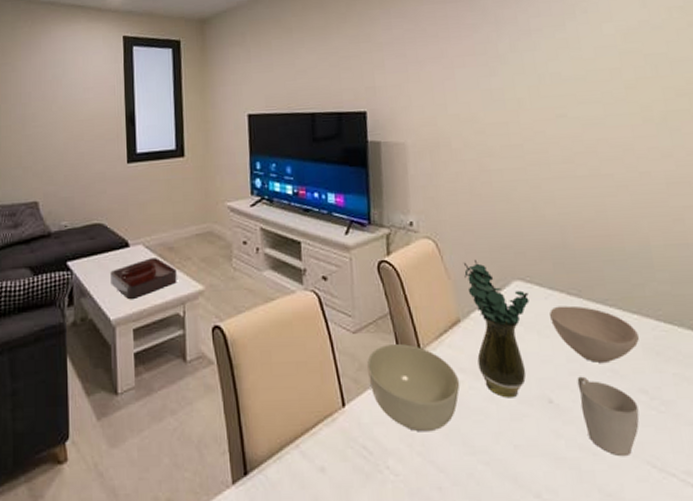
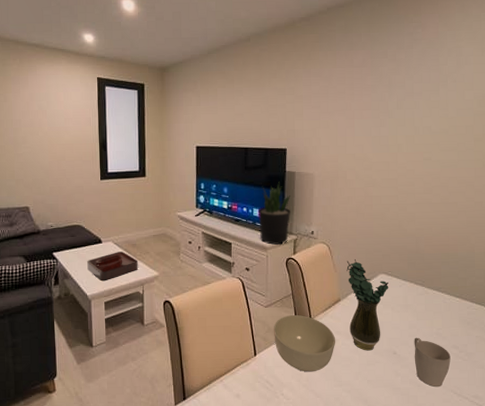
planter: none [334,155,379,242] -> present [258,181,291,245]
bowl: present [550,305,640,363] -> none [402,291,459,329]

